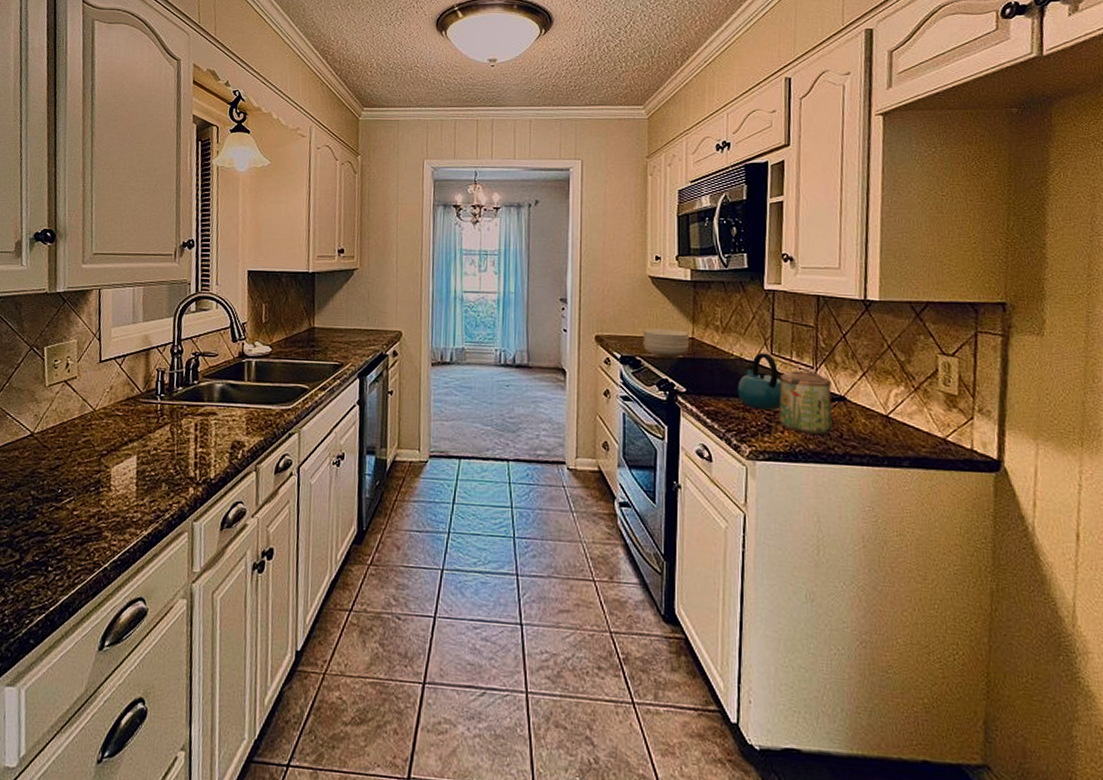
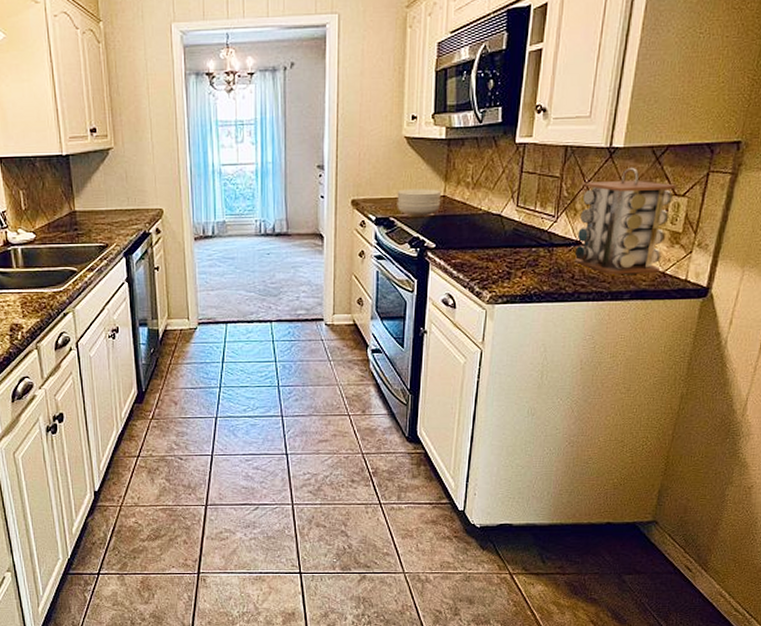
kettle: present [737,353,782,410] -> none [483,205,524,258]
canister: present [779,371,833,434] -> none [519,220,570,277]
spice rack: none [840,321,943,440] -> present [573,167,676,276]

